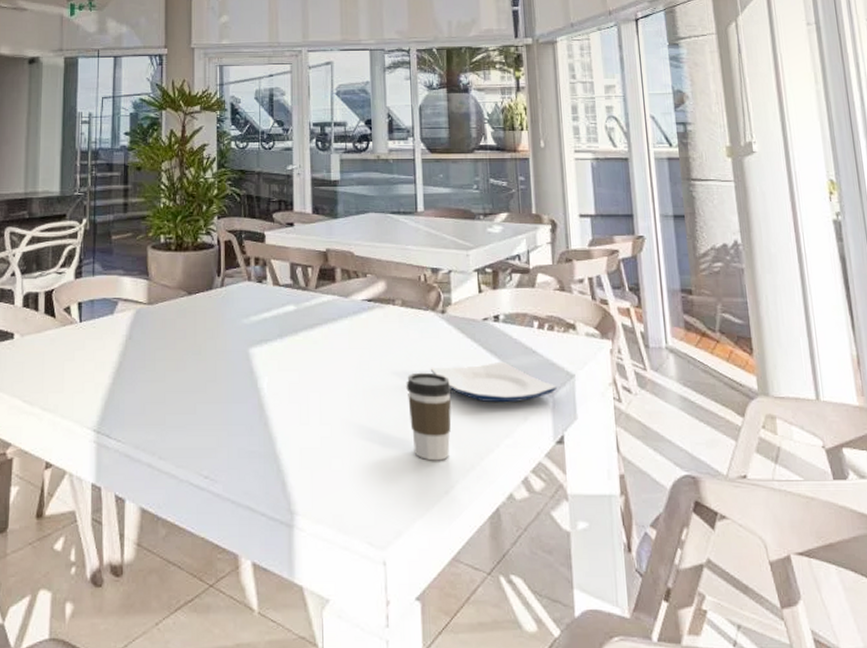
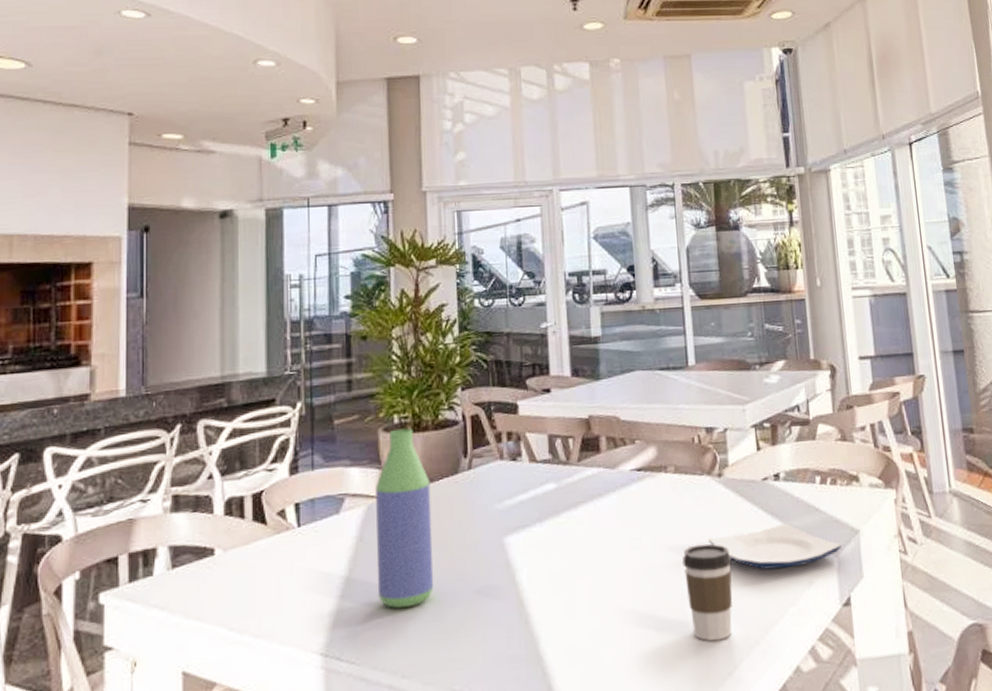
bottle: none [142,247,189,400] -> present [376,428,434,609]

